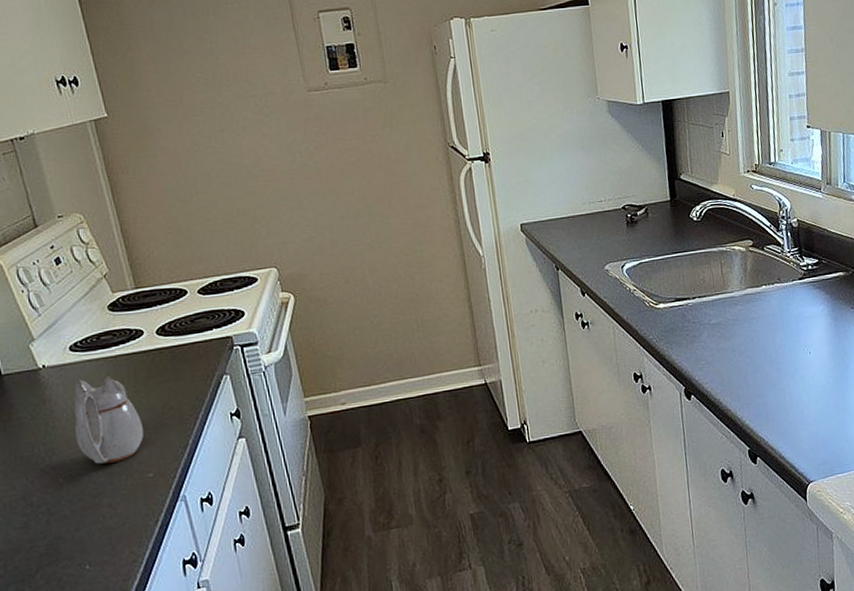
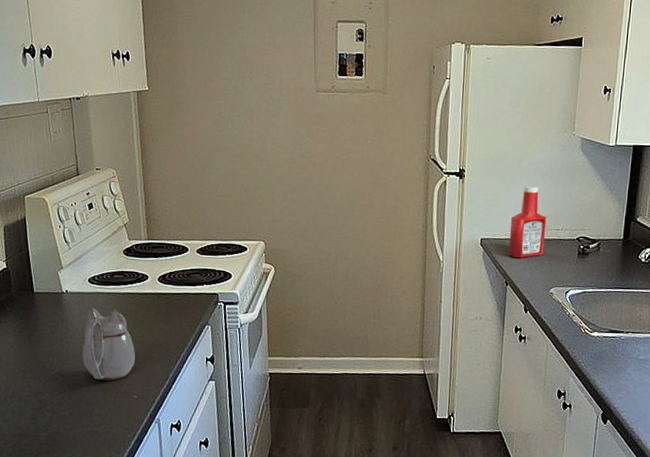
ketchup bottle: none [549,158,590,239] -> present [508,185,547,259]

